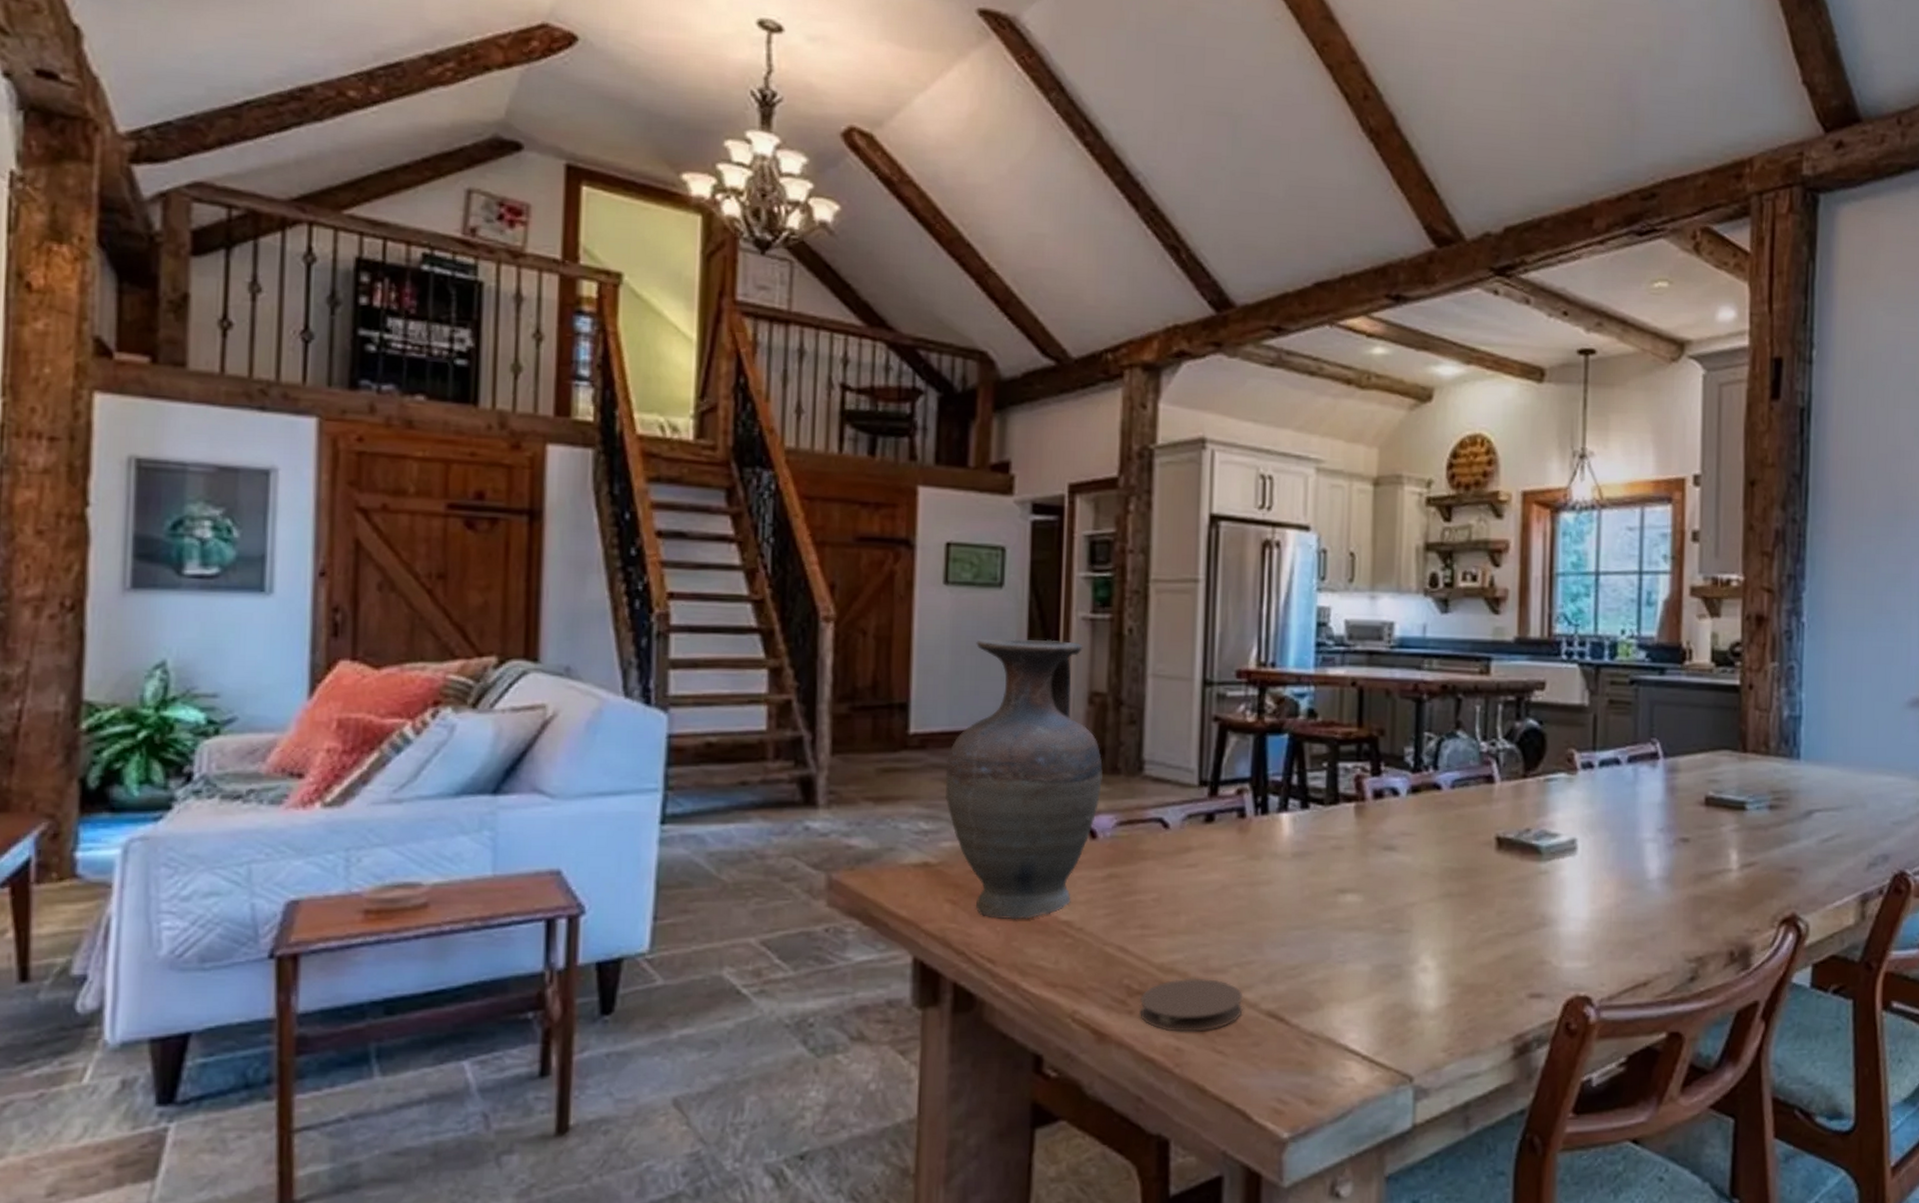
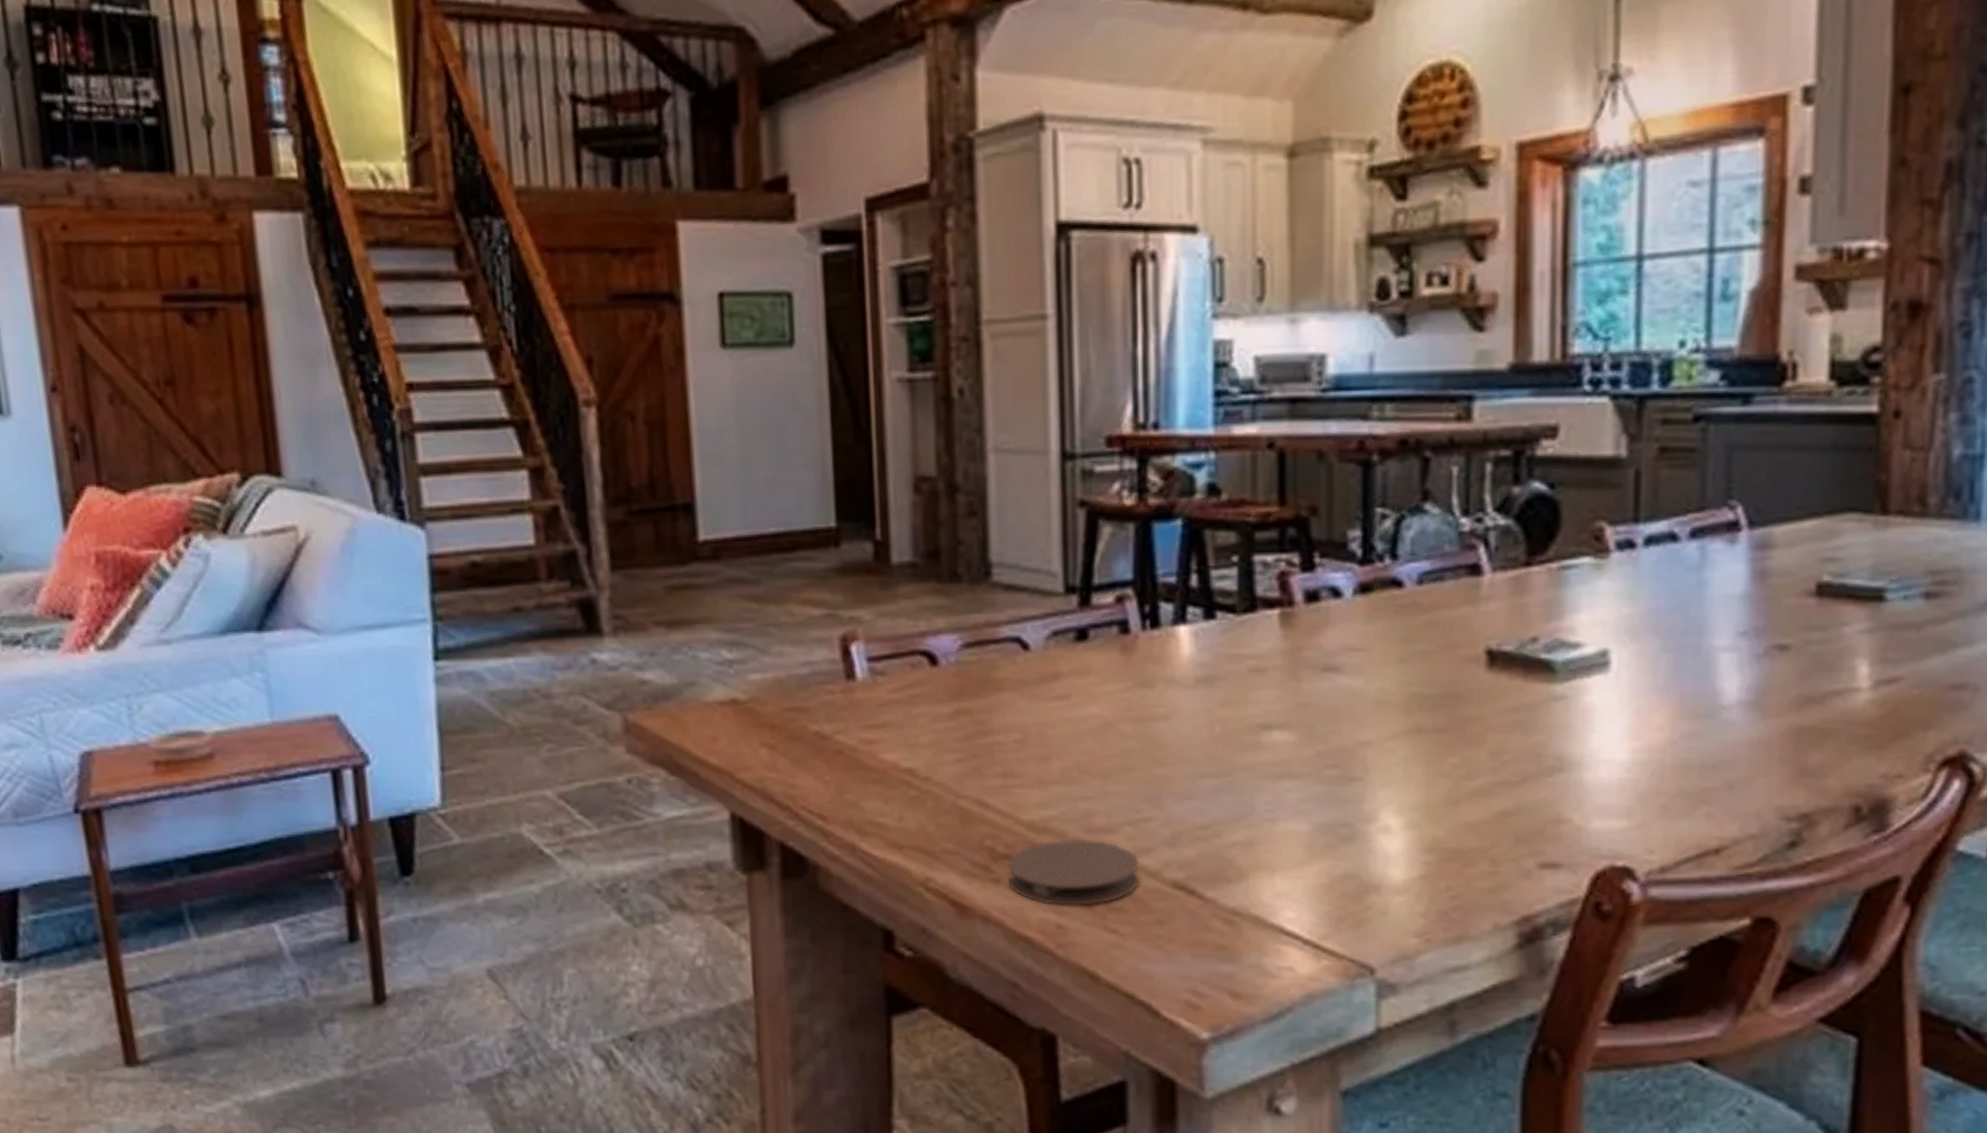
vase: present [944,638,1103,920] -> none [746,410,939,768]

